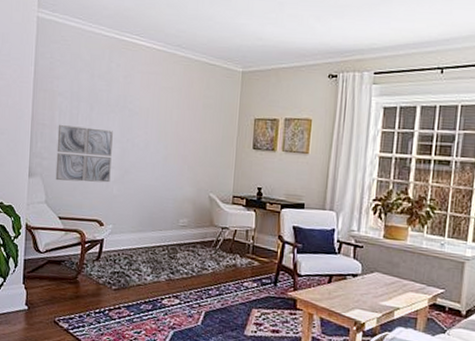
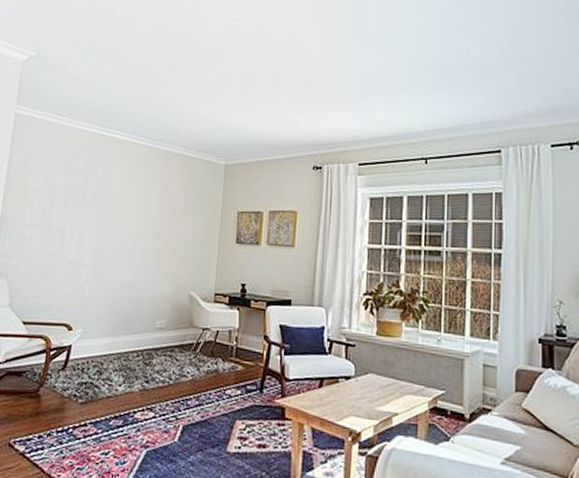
wall art: present [55,124,113,183] -> none [22,221,88,283]

